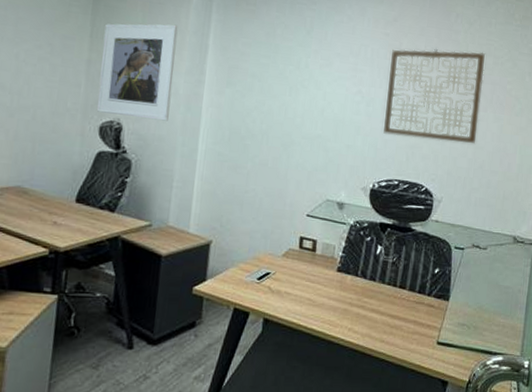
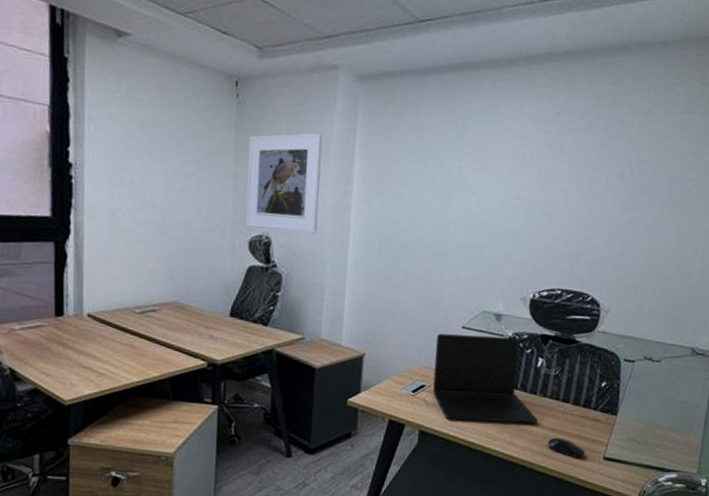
laptop: none [277,221,377,310] -> present [432,333,538,424]
wall art: present [383,48,486,144] -> none [545,144,663,249]
computer mouse: none [385,323,420,344] -> present [547,437,585,459]

